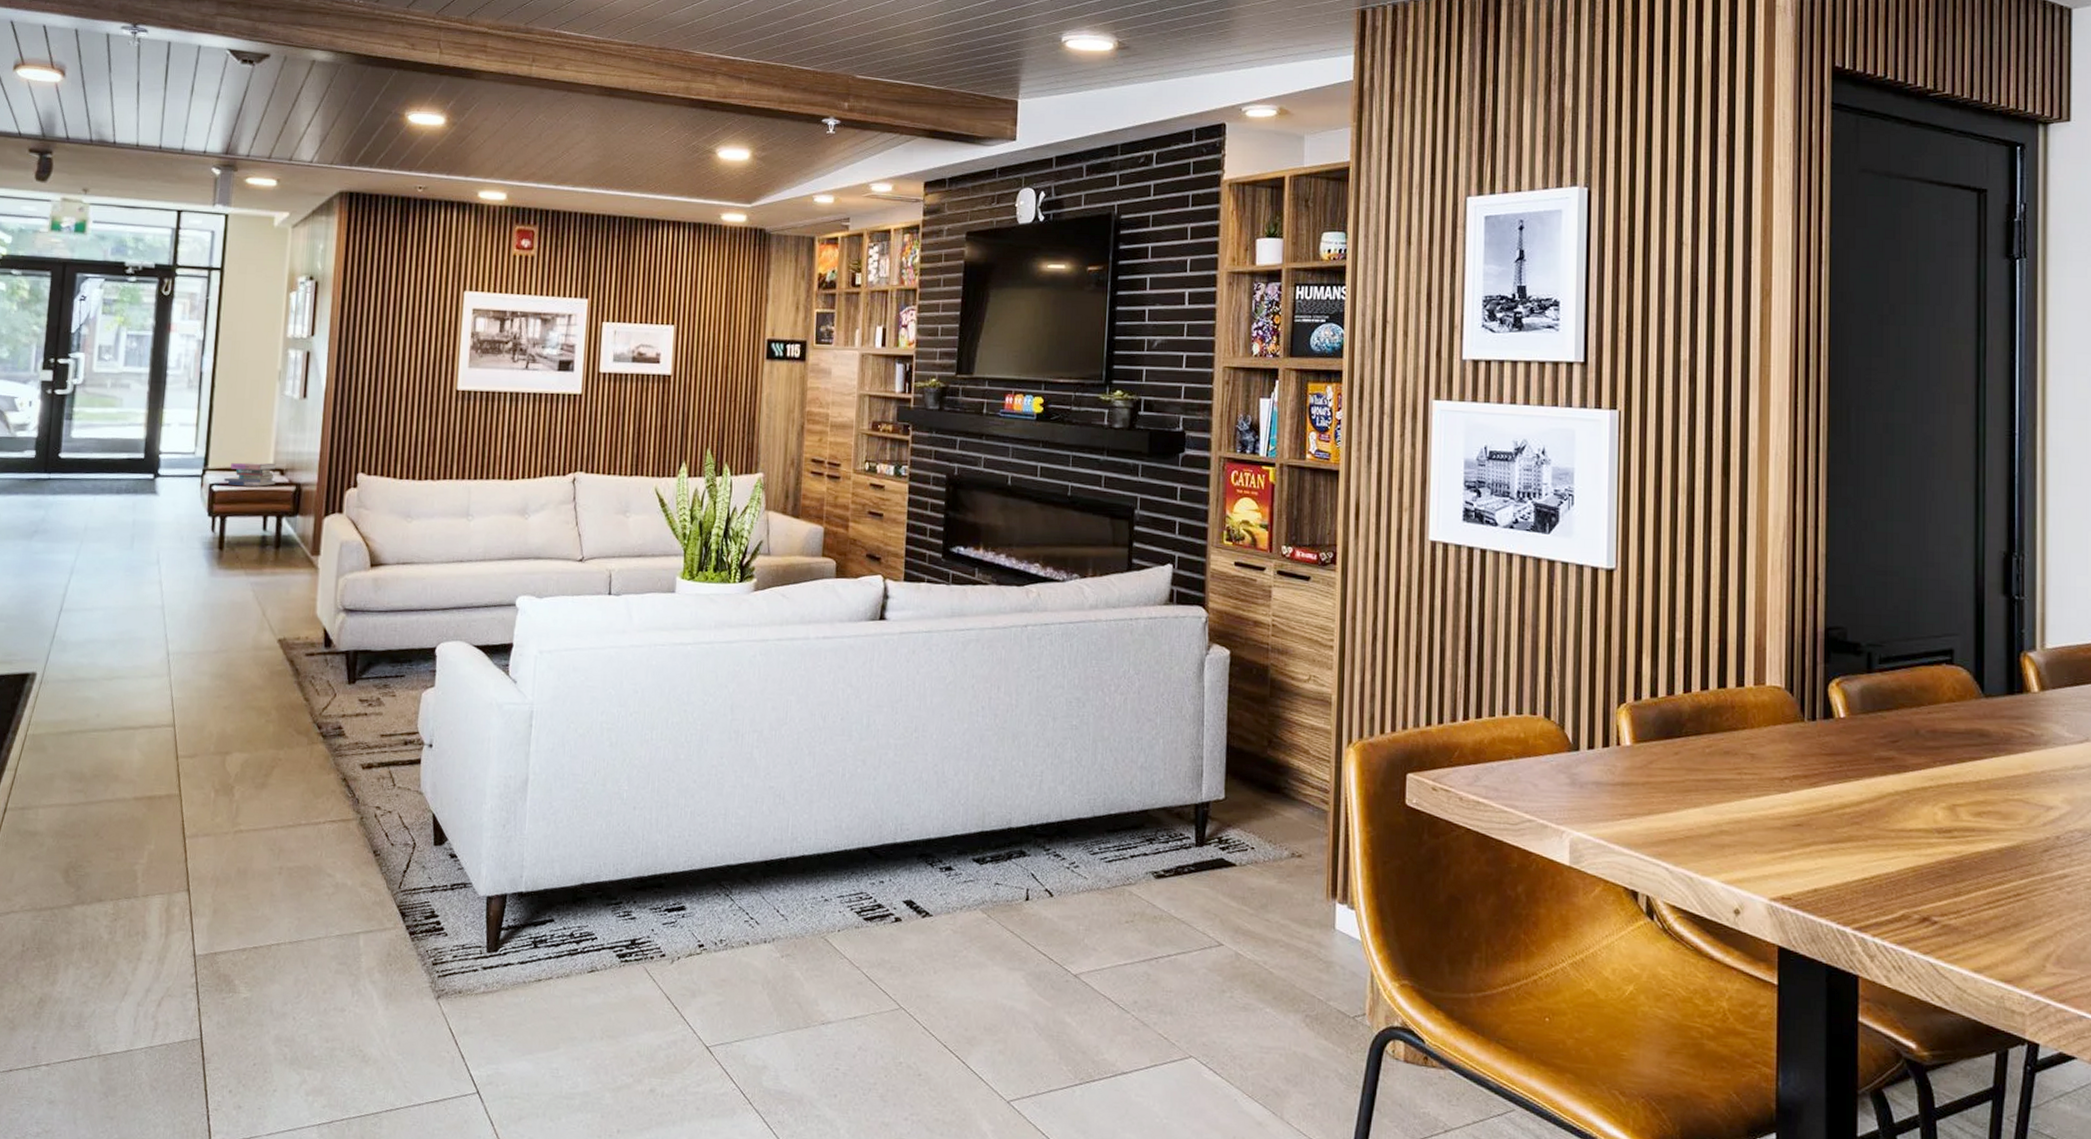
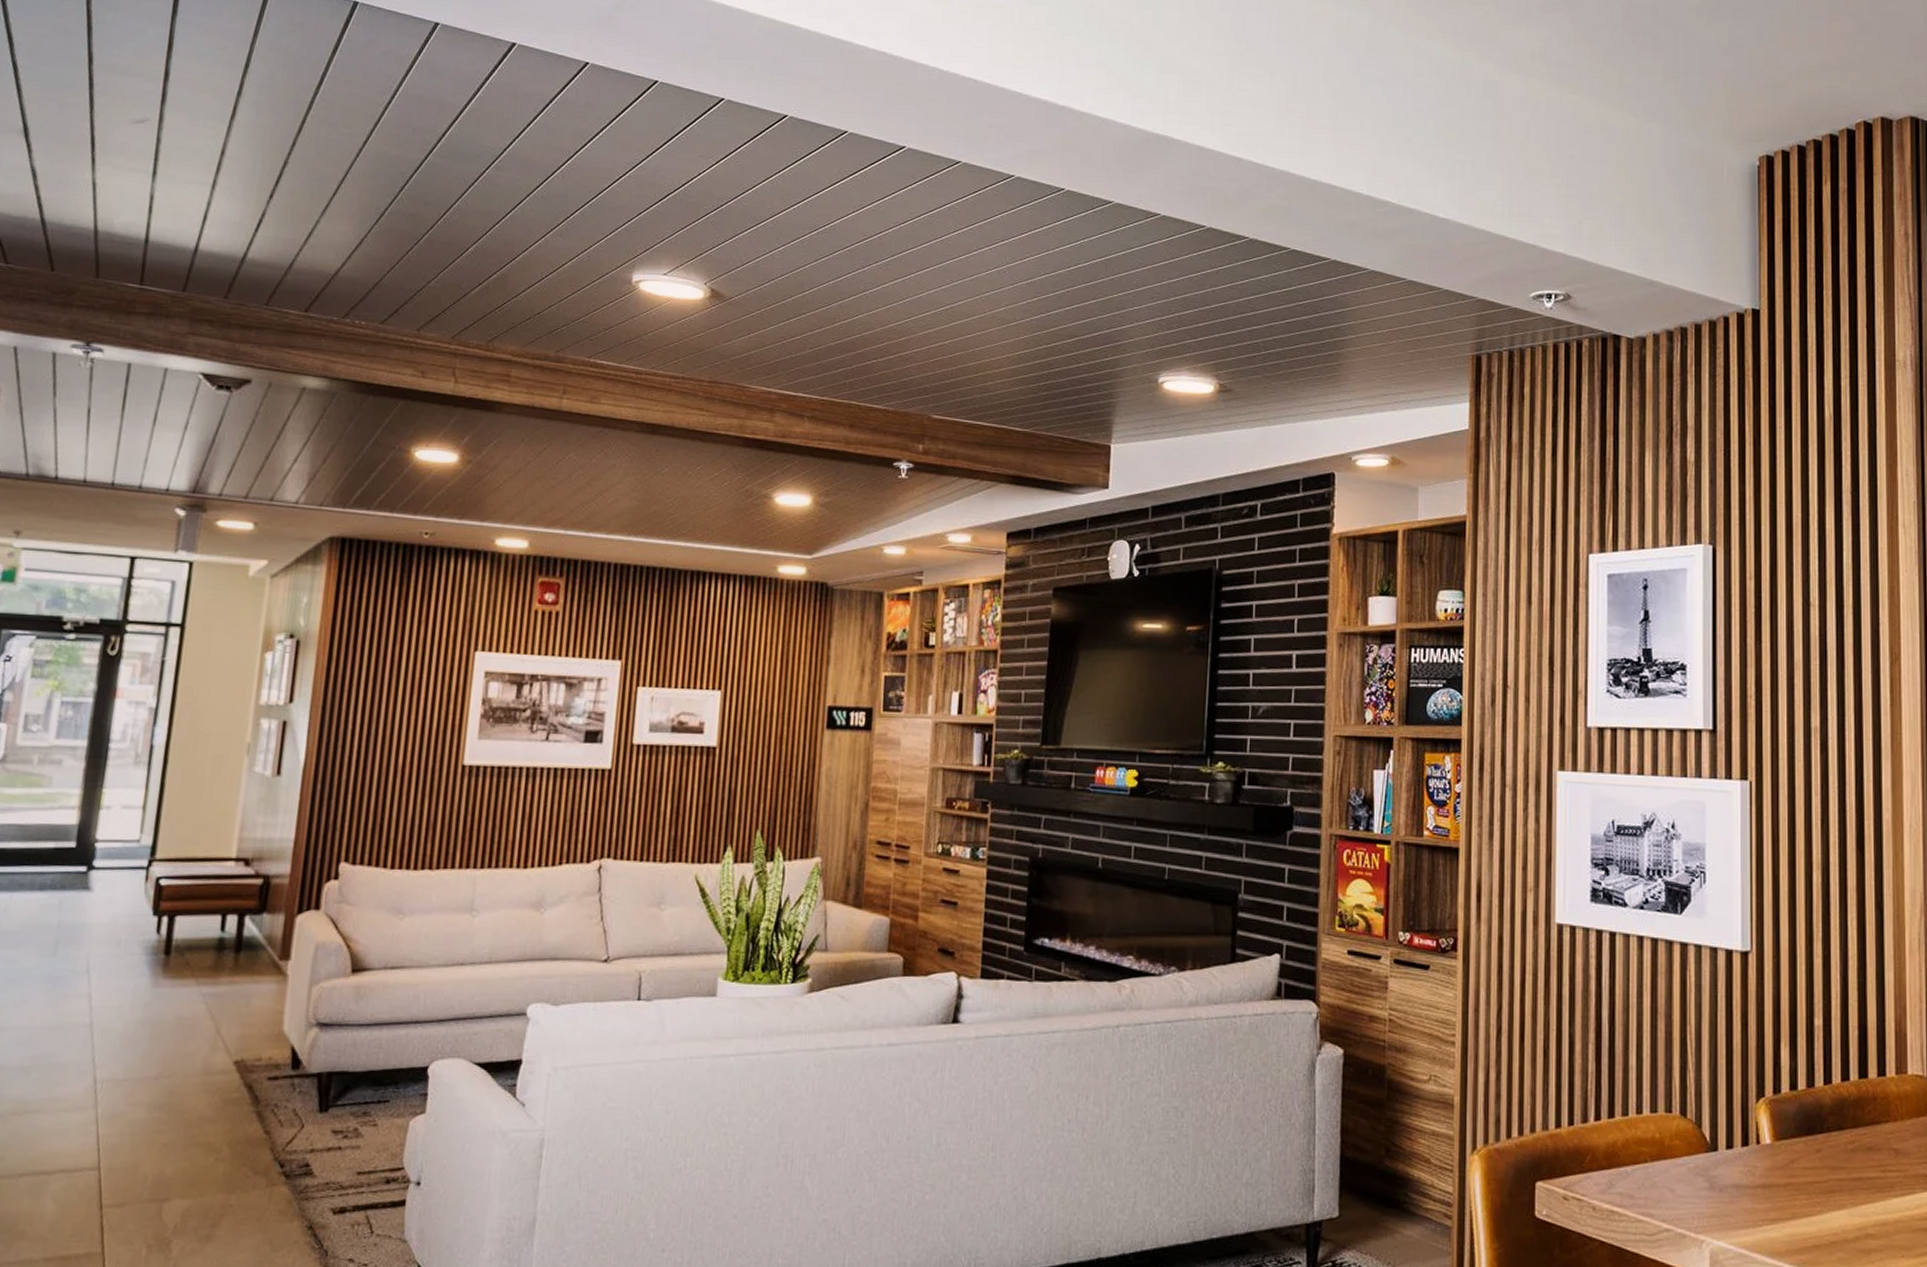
books: present [224,461,277,487] -> none [174,850,241,880]

